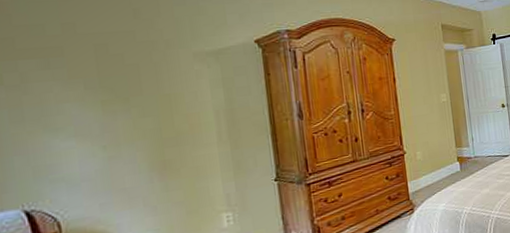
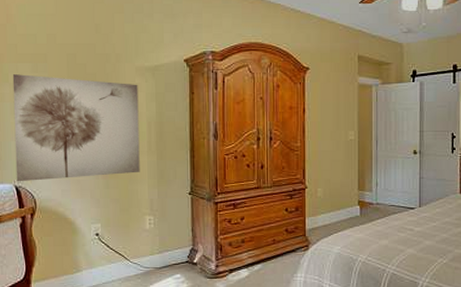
wall art: none [9,71,210,206] -> present [12,74,140,182]

